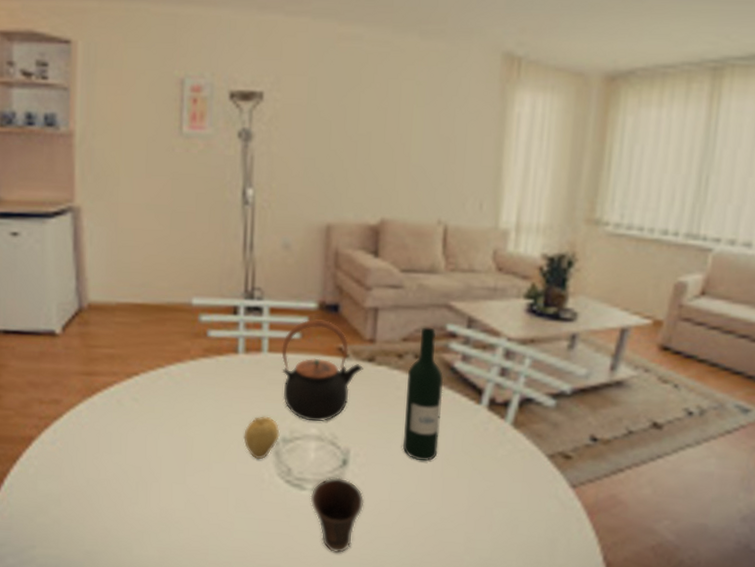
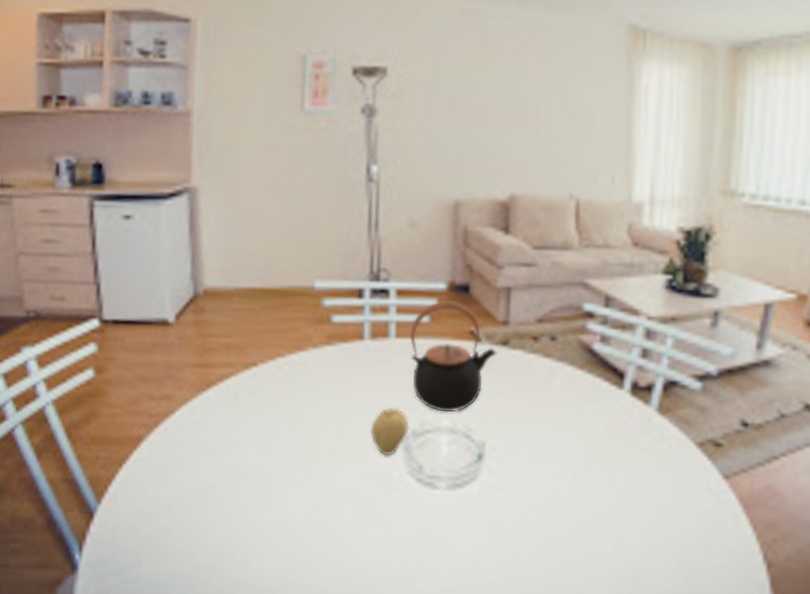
cup: present [310,477,365,554] -> none [444,474,503,561]
wine bottle: present [403,327,444,461] -> none [542,307,583,454]

